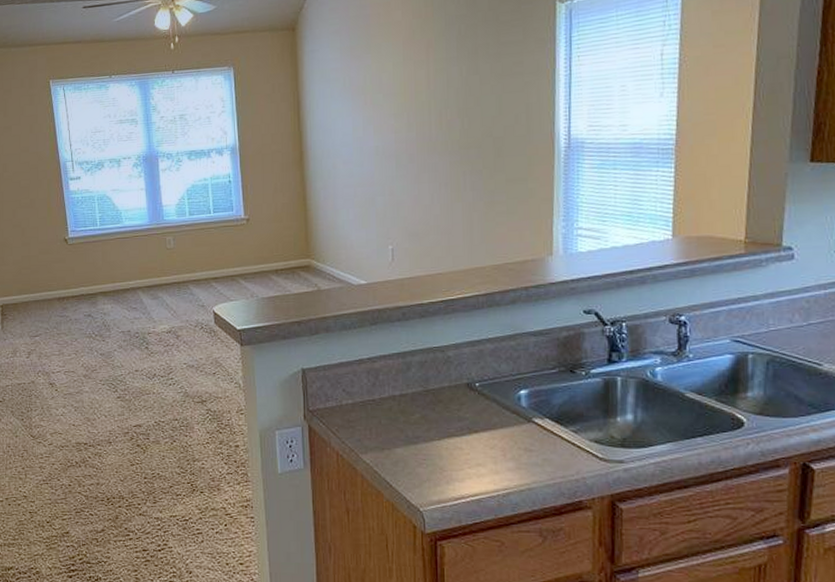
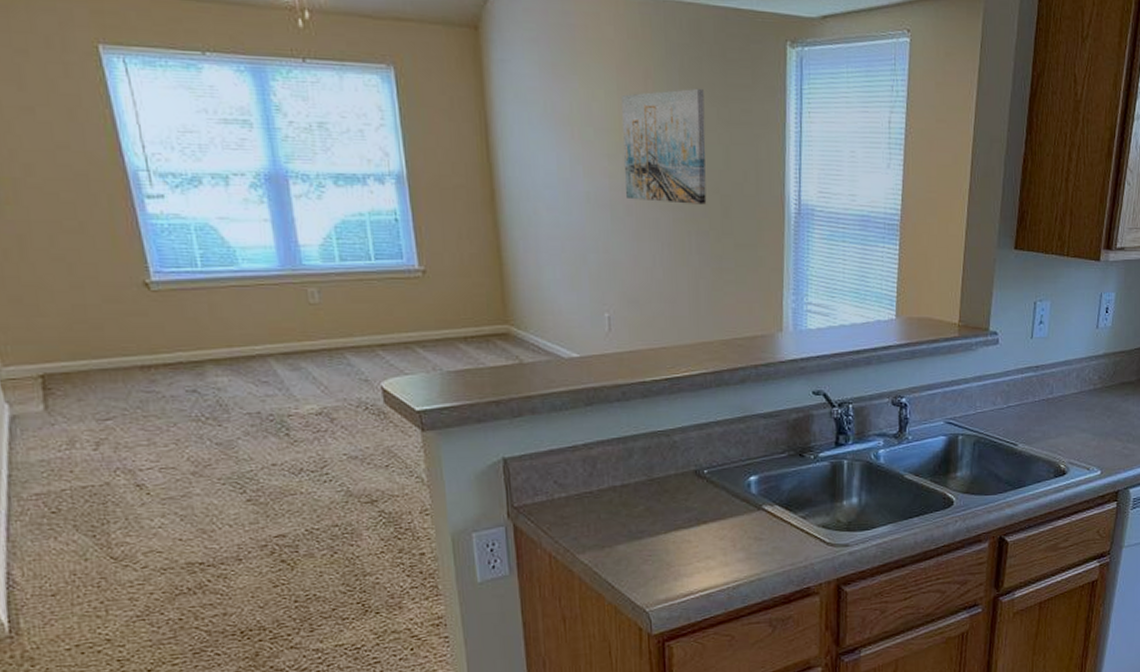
wall art: none [407,49,480,149] -> present [622,88,707,205]

